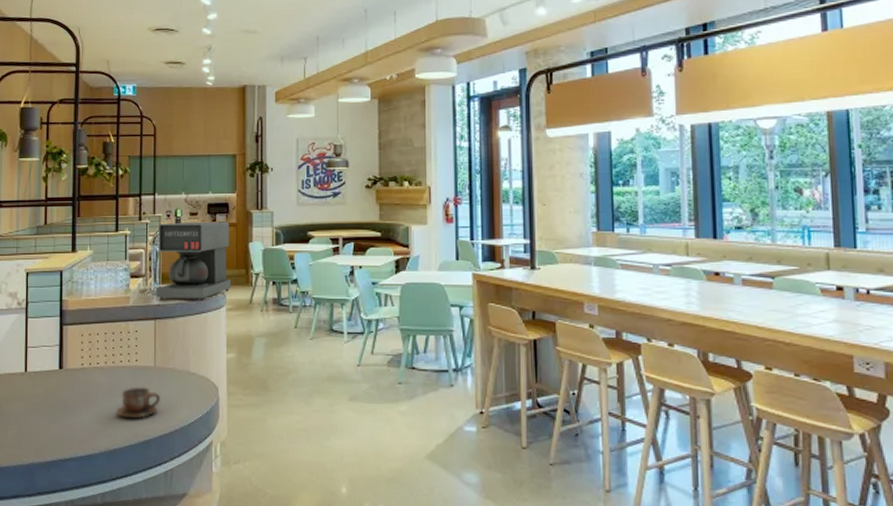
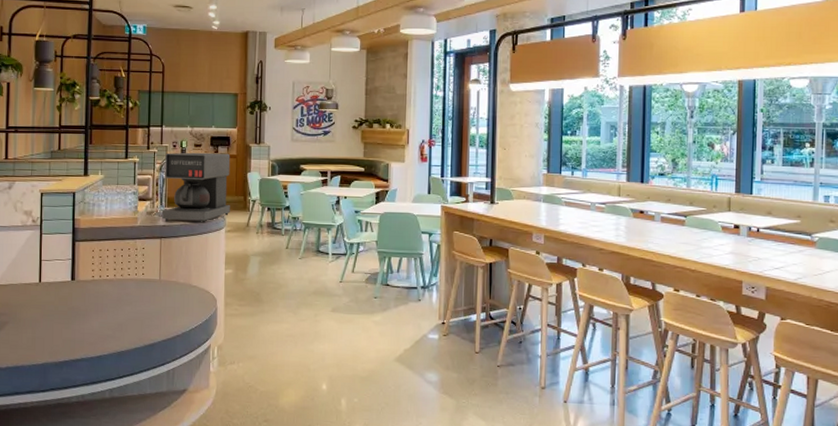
cup: present [115,387,161,419] -> none [123,297,165,325]

